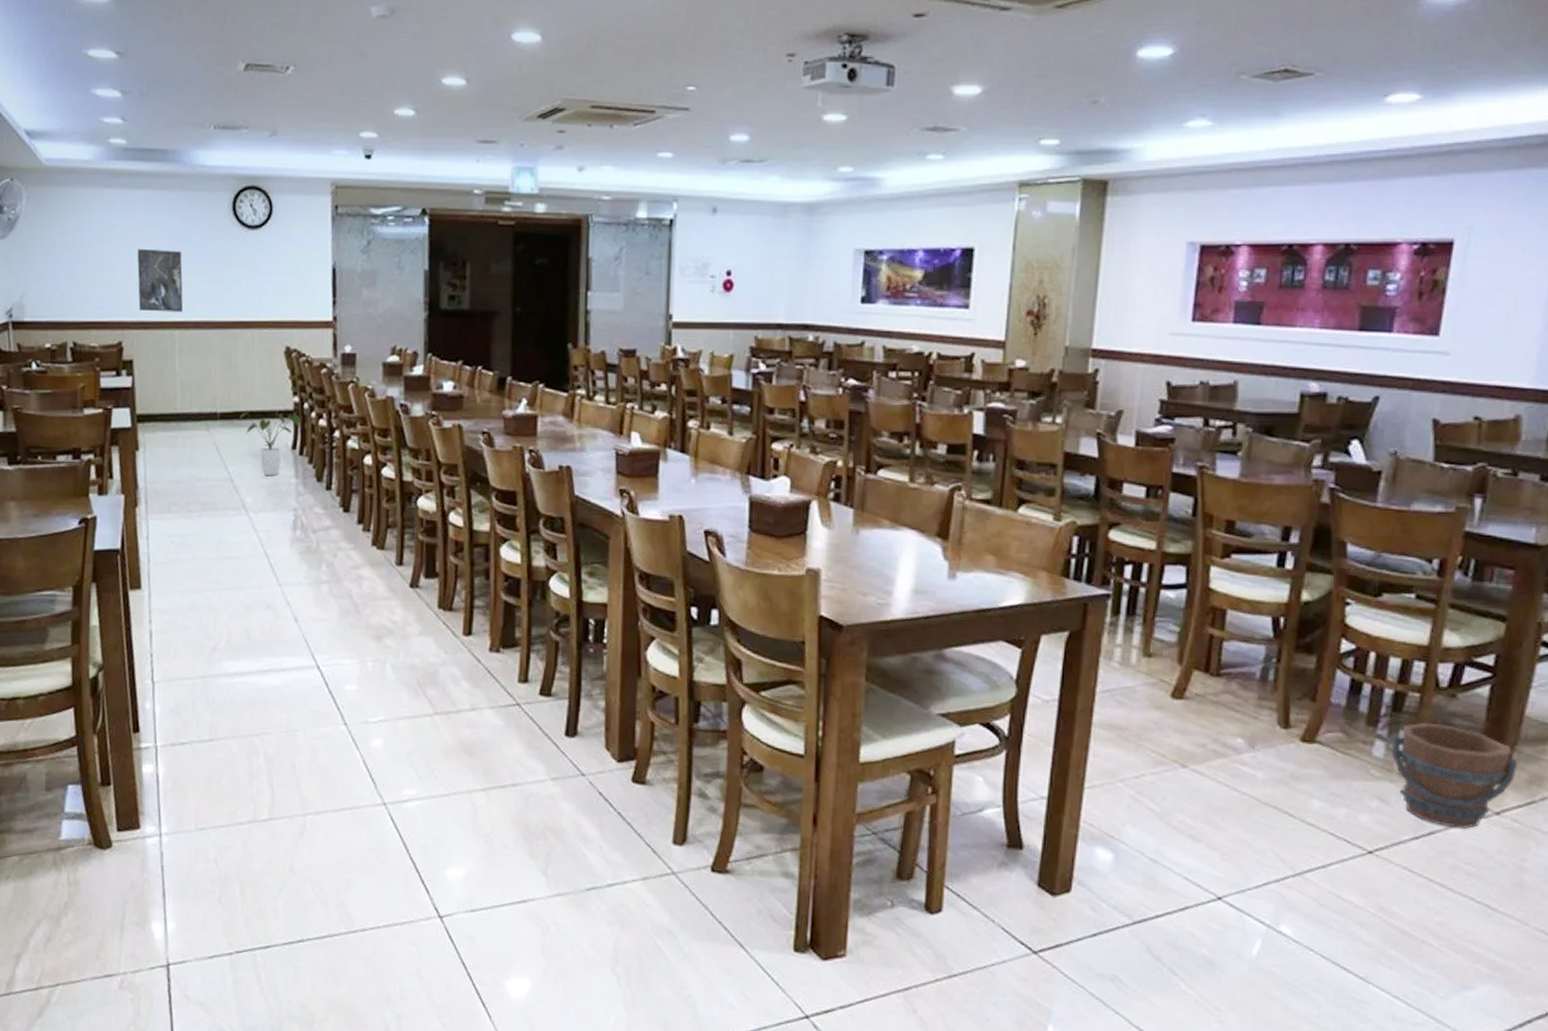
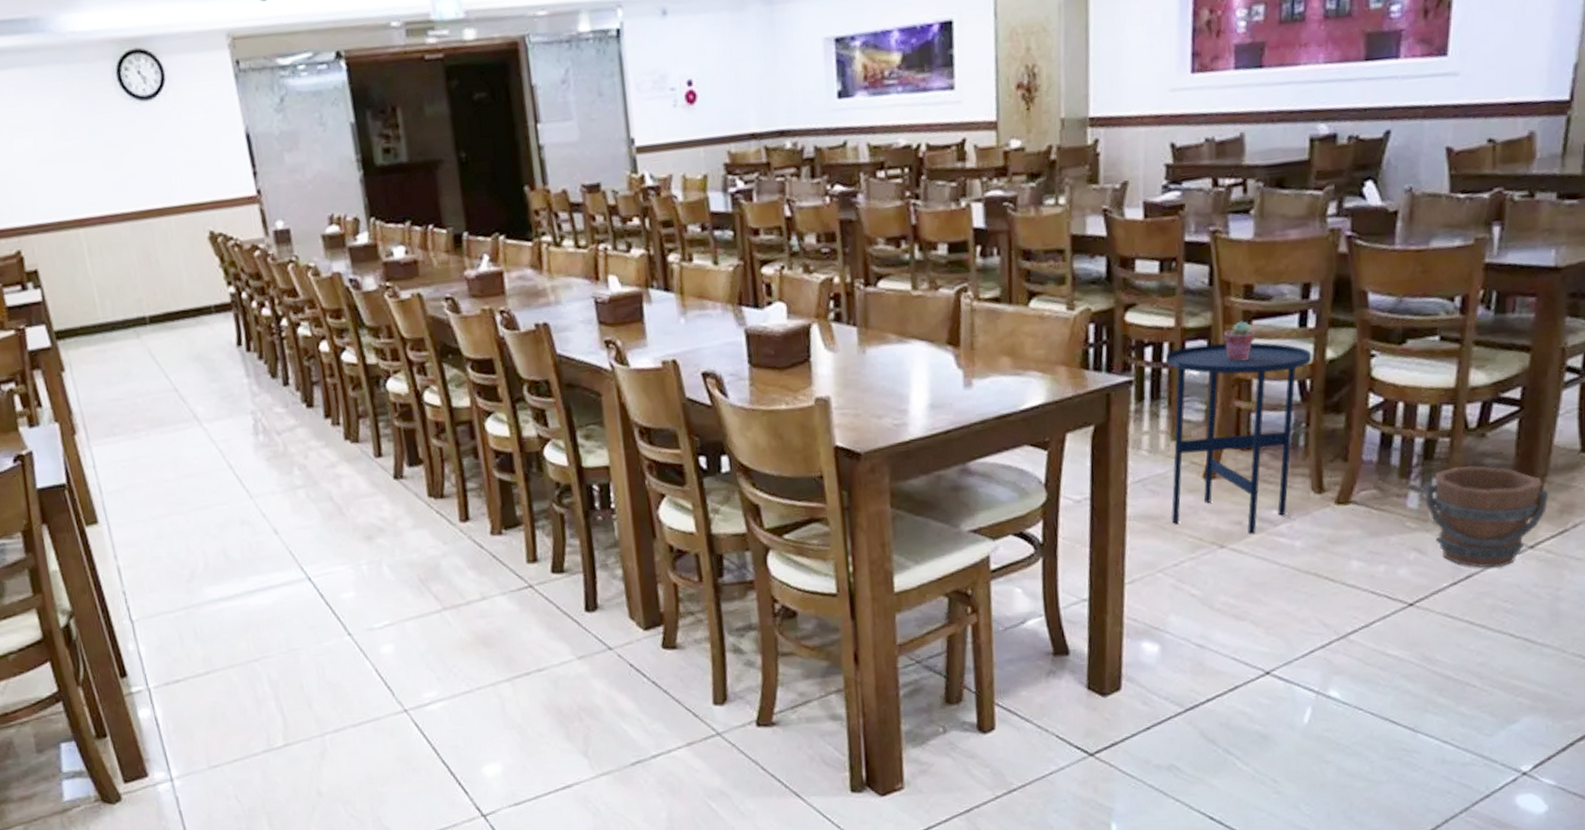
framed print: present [137,248,183,312] -> none [16,137,83,212]
house plant: present [239,409,301,476] -> none [171,305,242,380]
side table: none [1137,570,1288,759] -> present [1165,342,1312,535]
potted succulent: none [1202,553,1234,590] -> present [1223,321,1256,361]

